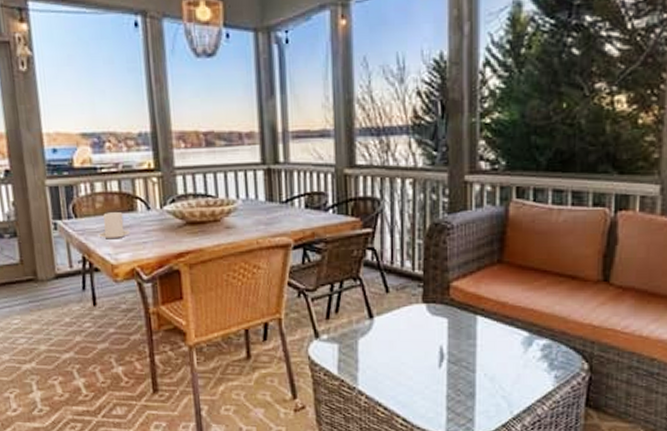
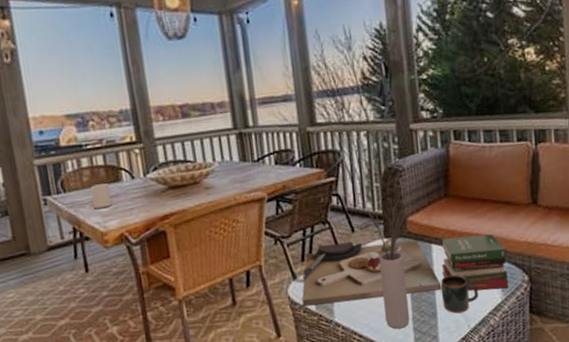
decorative tray: none [323,302,484,369] -> present [302,239,442,307]
vase: none [407,253,461,406] -> present [368,192,414,329]
mug: none [482,353,526,397] -> present [440,274,478,314]
books: none [486,310,566,375] -> present [441,234,509,291]

